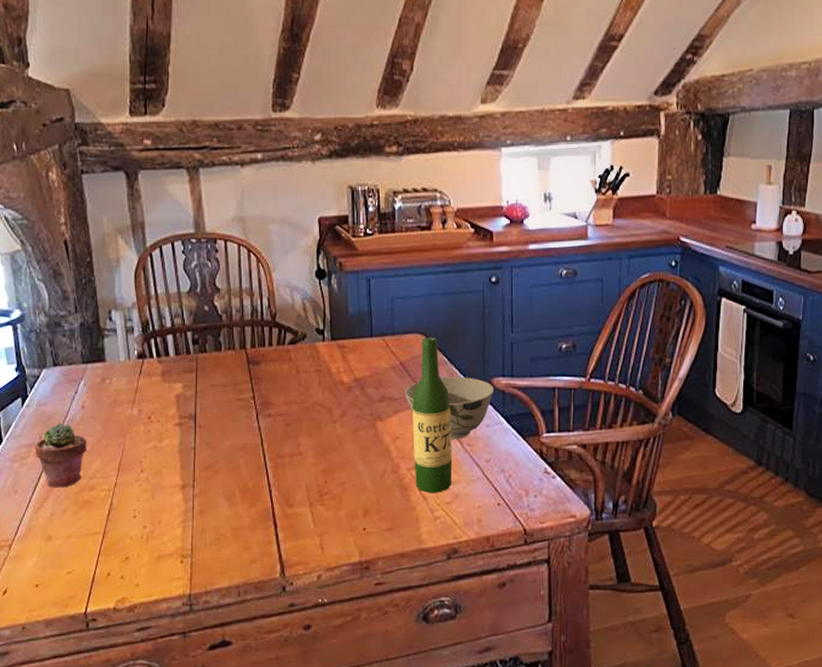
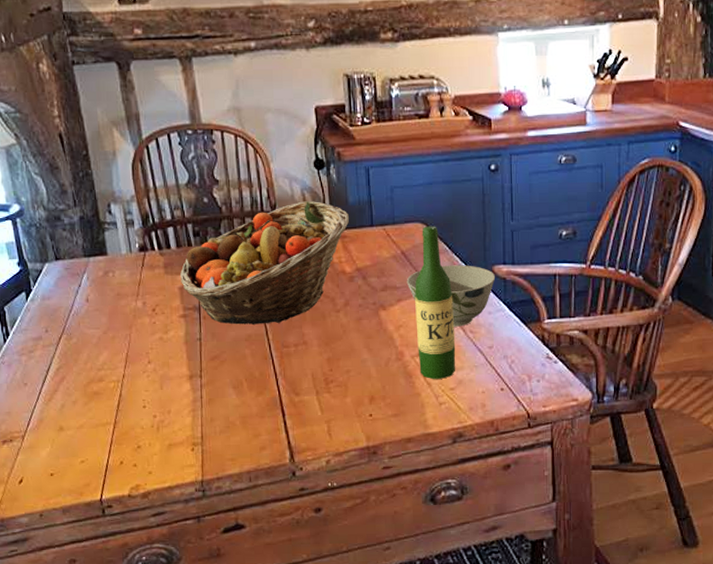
potted succulent: present [34,422,87,488] -> none [41,316,93,380]
fruit basket: none [178,311,348,434] -> present [180,201,349,325]

